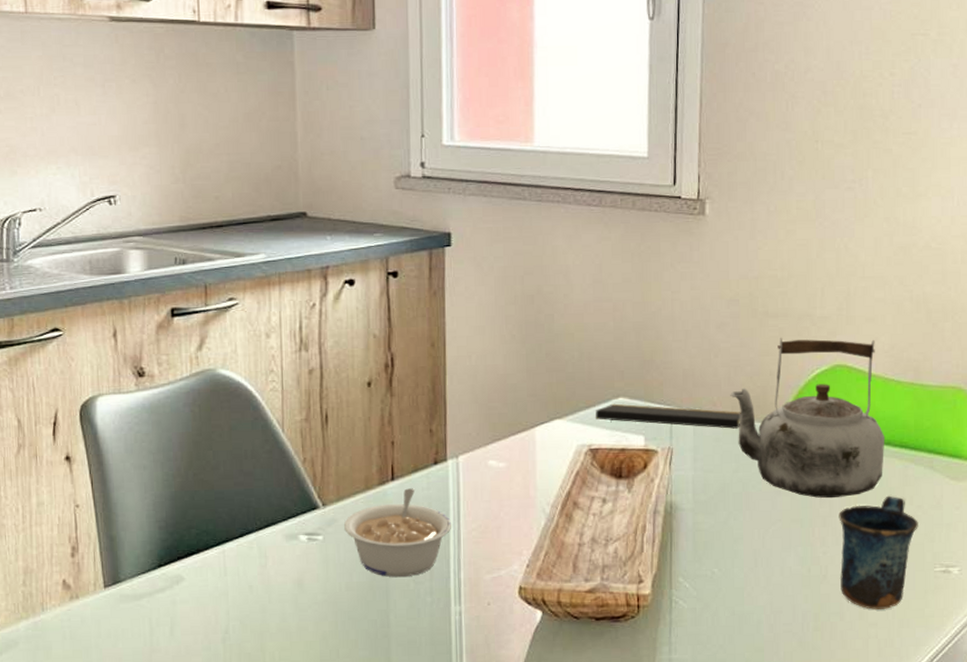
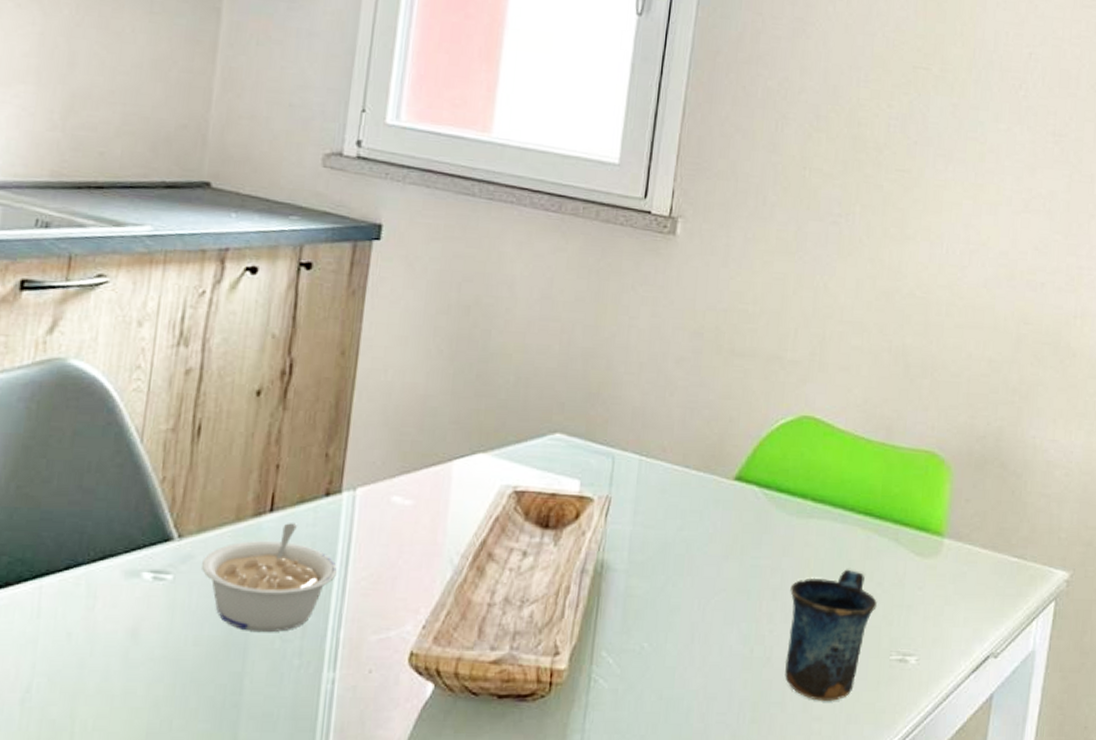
notepad: present [596,403,741,429] -> none [526,439,693,480]
kettle: present [730,338,885,499] -> none [683,380,850,568]

